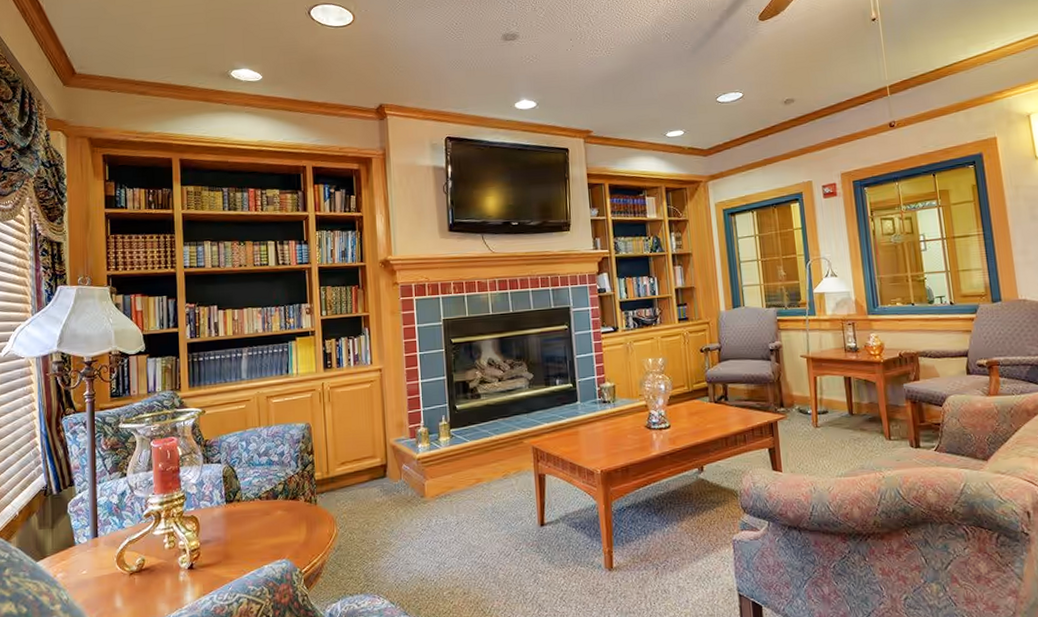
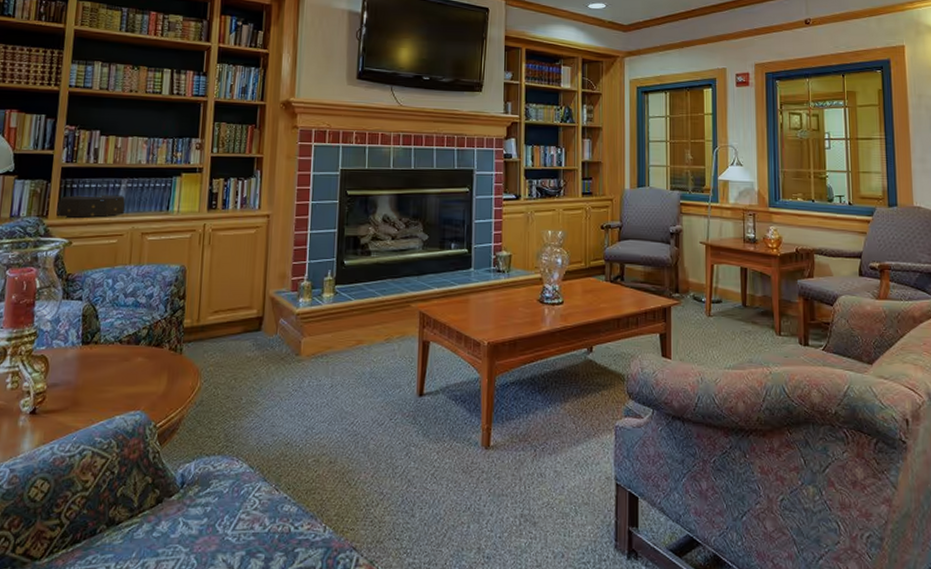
decorative box: none [189,363,248,389] -> present [58,194,125,218]

